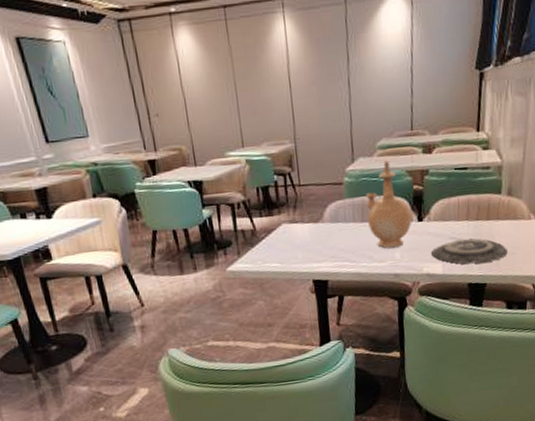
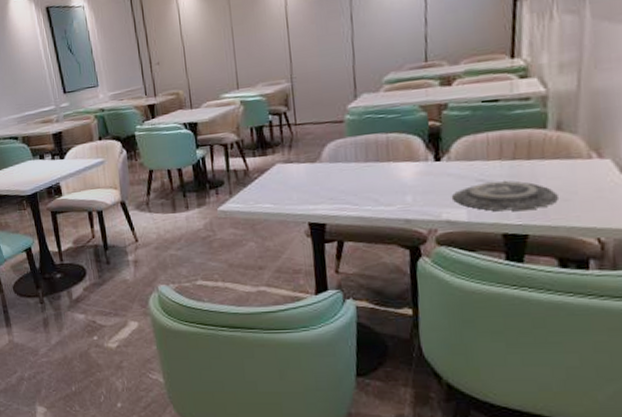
vase: present [366,160,412,249] -> none [370,95,427,191]

